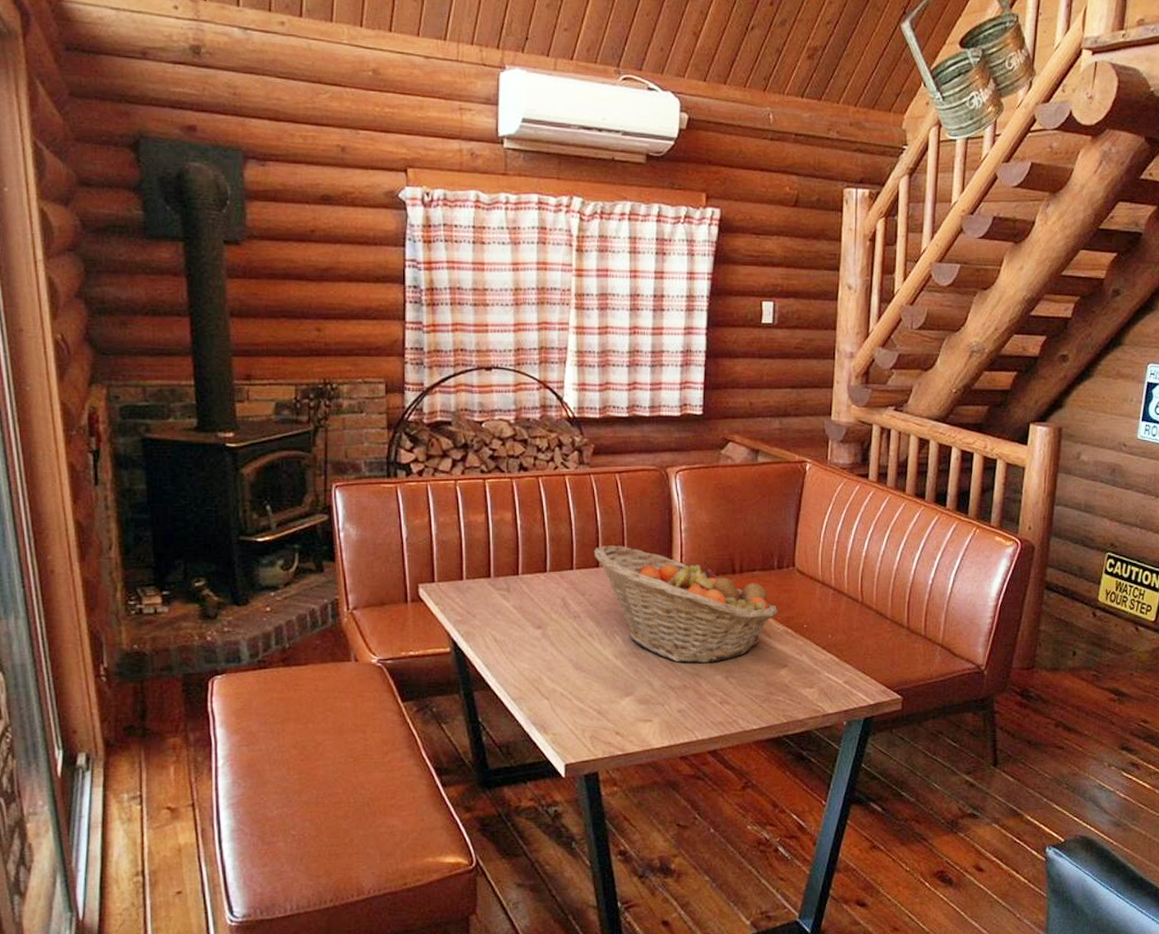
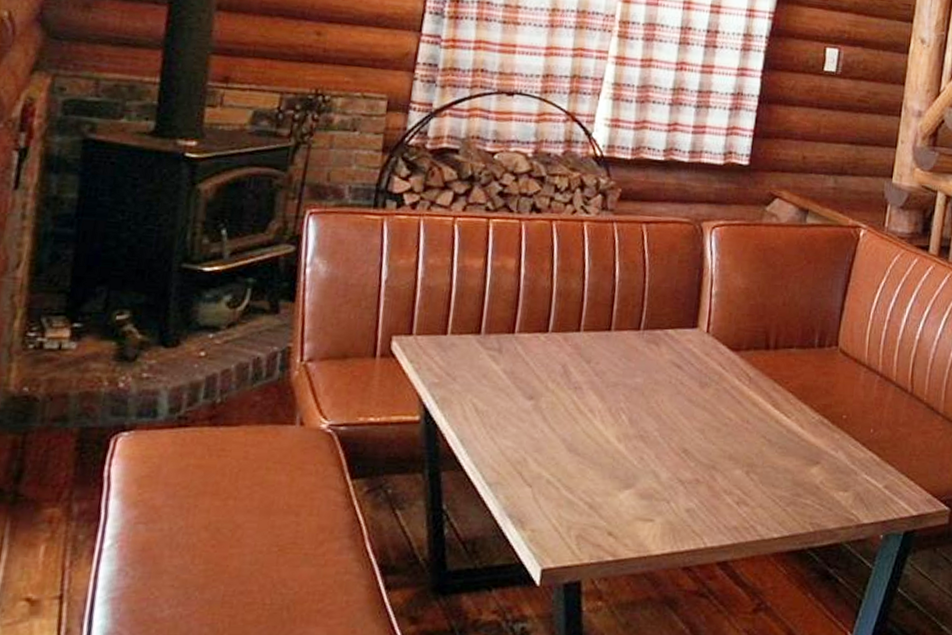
fruit basket: present [594,546,778,664] -> none [607,306,815,455]

